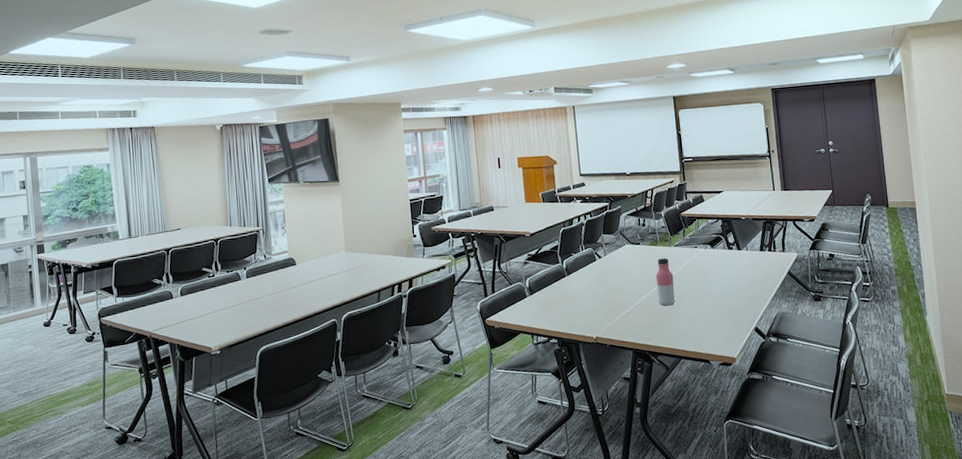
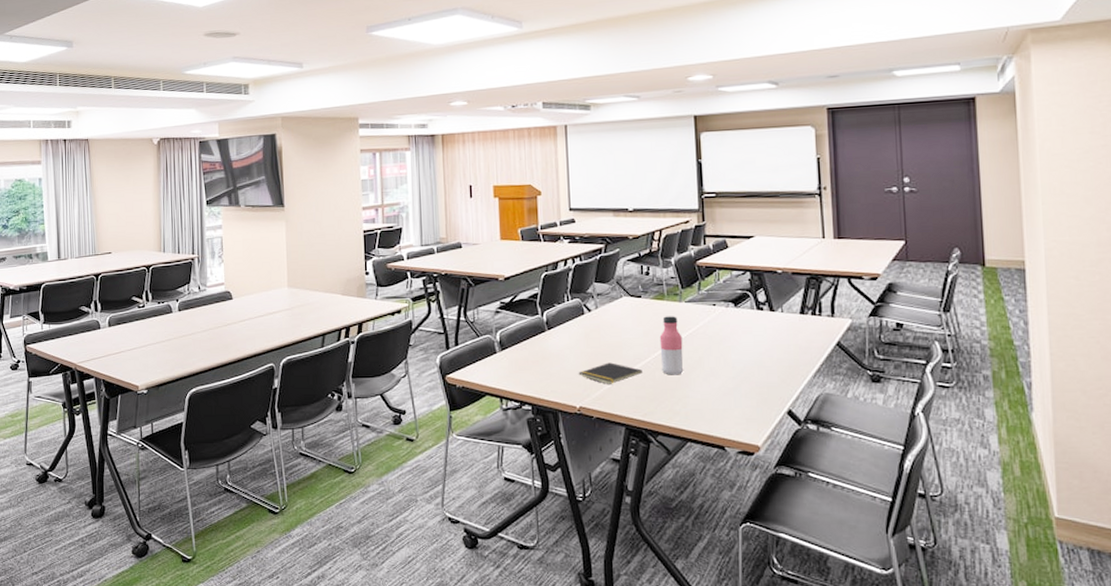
notepad: none [594,299,644,317] -> present [578,362,642,384]

